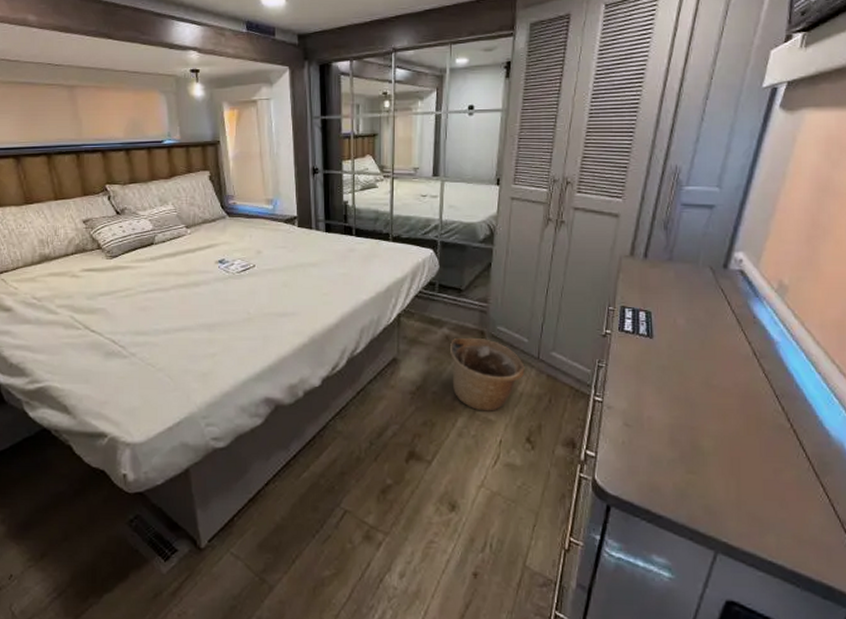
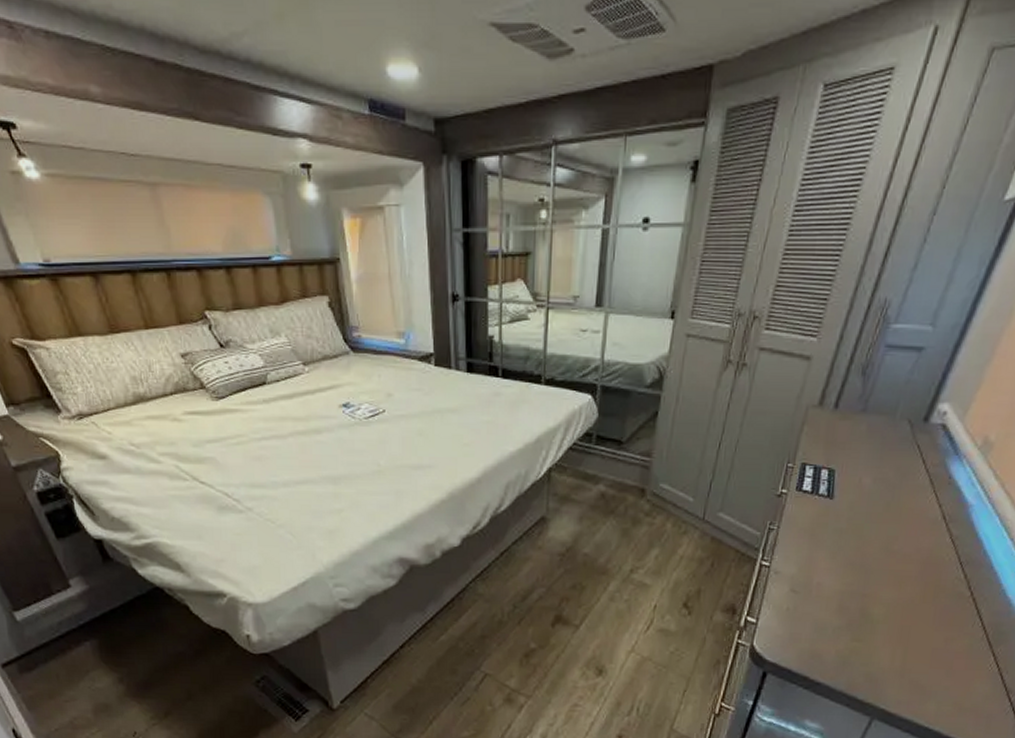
basket: present [450,337,525,411] -> none [606,495,688,575]

